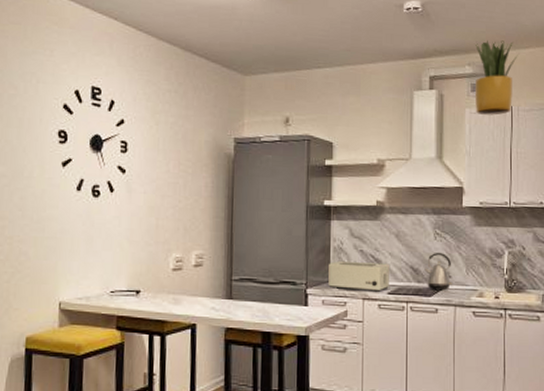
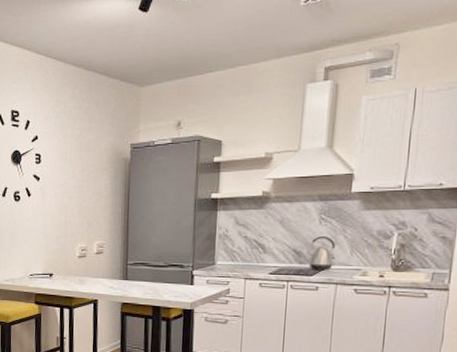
toaster: present [327,260,389,293] -> none [212,246,272,273]
planter: present [475,40,520,115] -> none [373,19,431,100]

